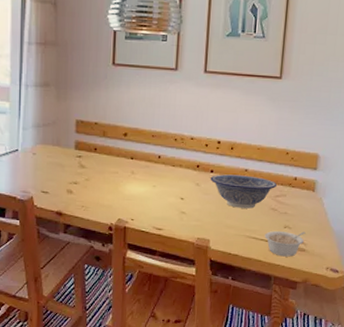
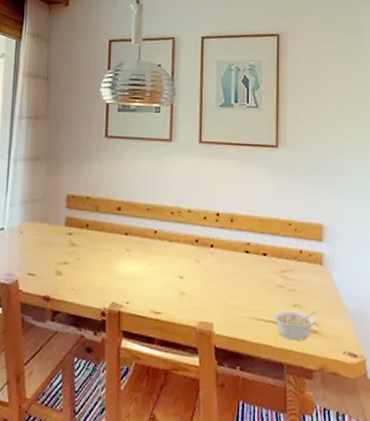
decorative bowl: present [210,174,277,209] -> none [210,249,281,286]

